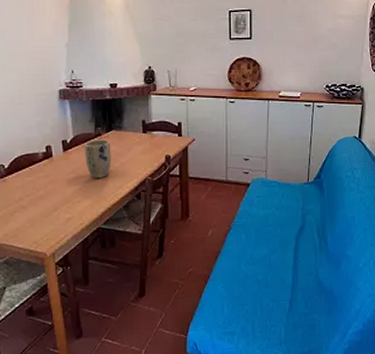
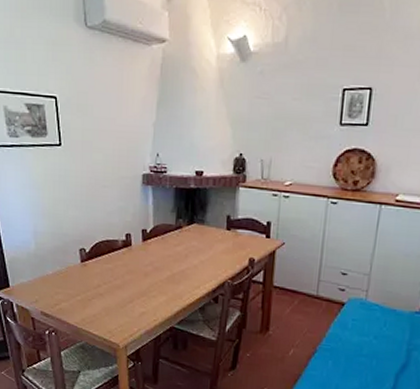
plant pot: present [85,139,112,179] -> none [164,232,191,276]

